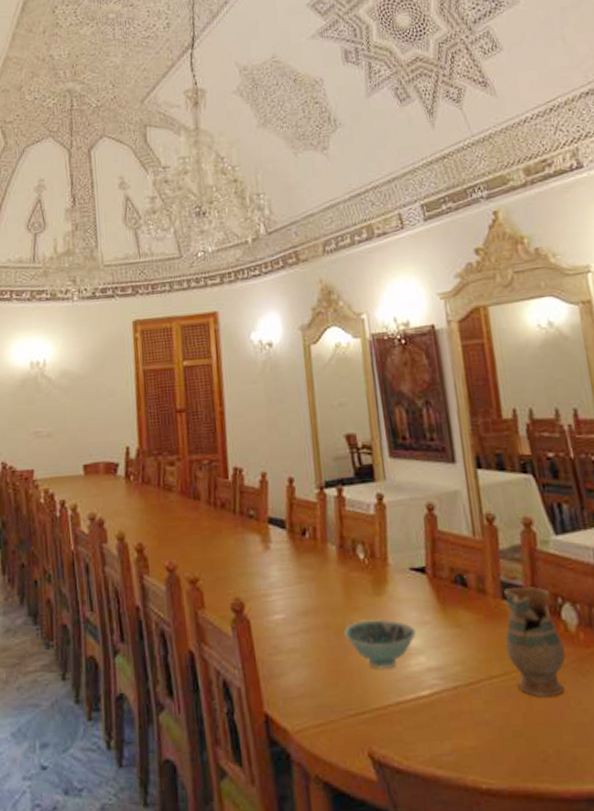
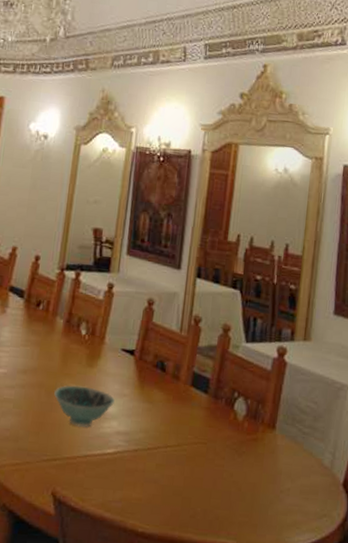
ceramic pitcher: present [504,587,566,697] -> none [183,378,231,469]

